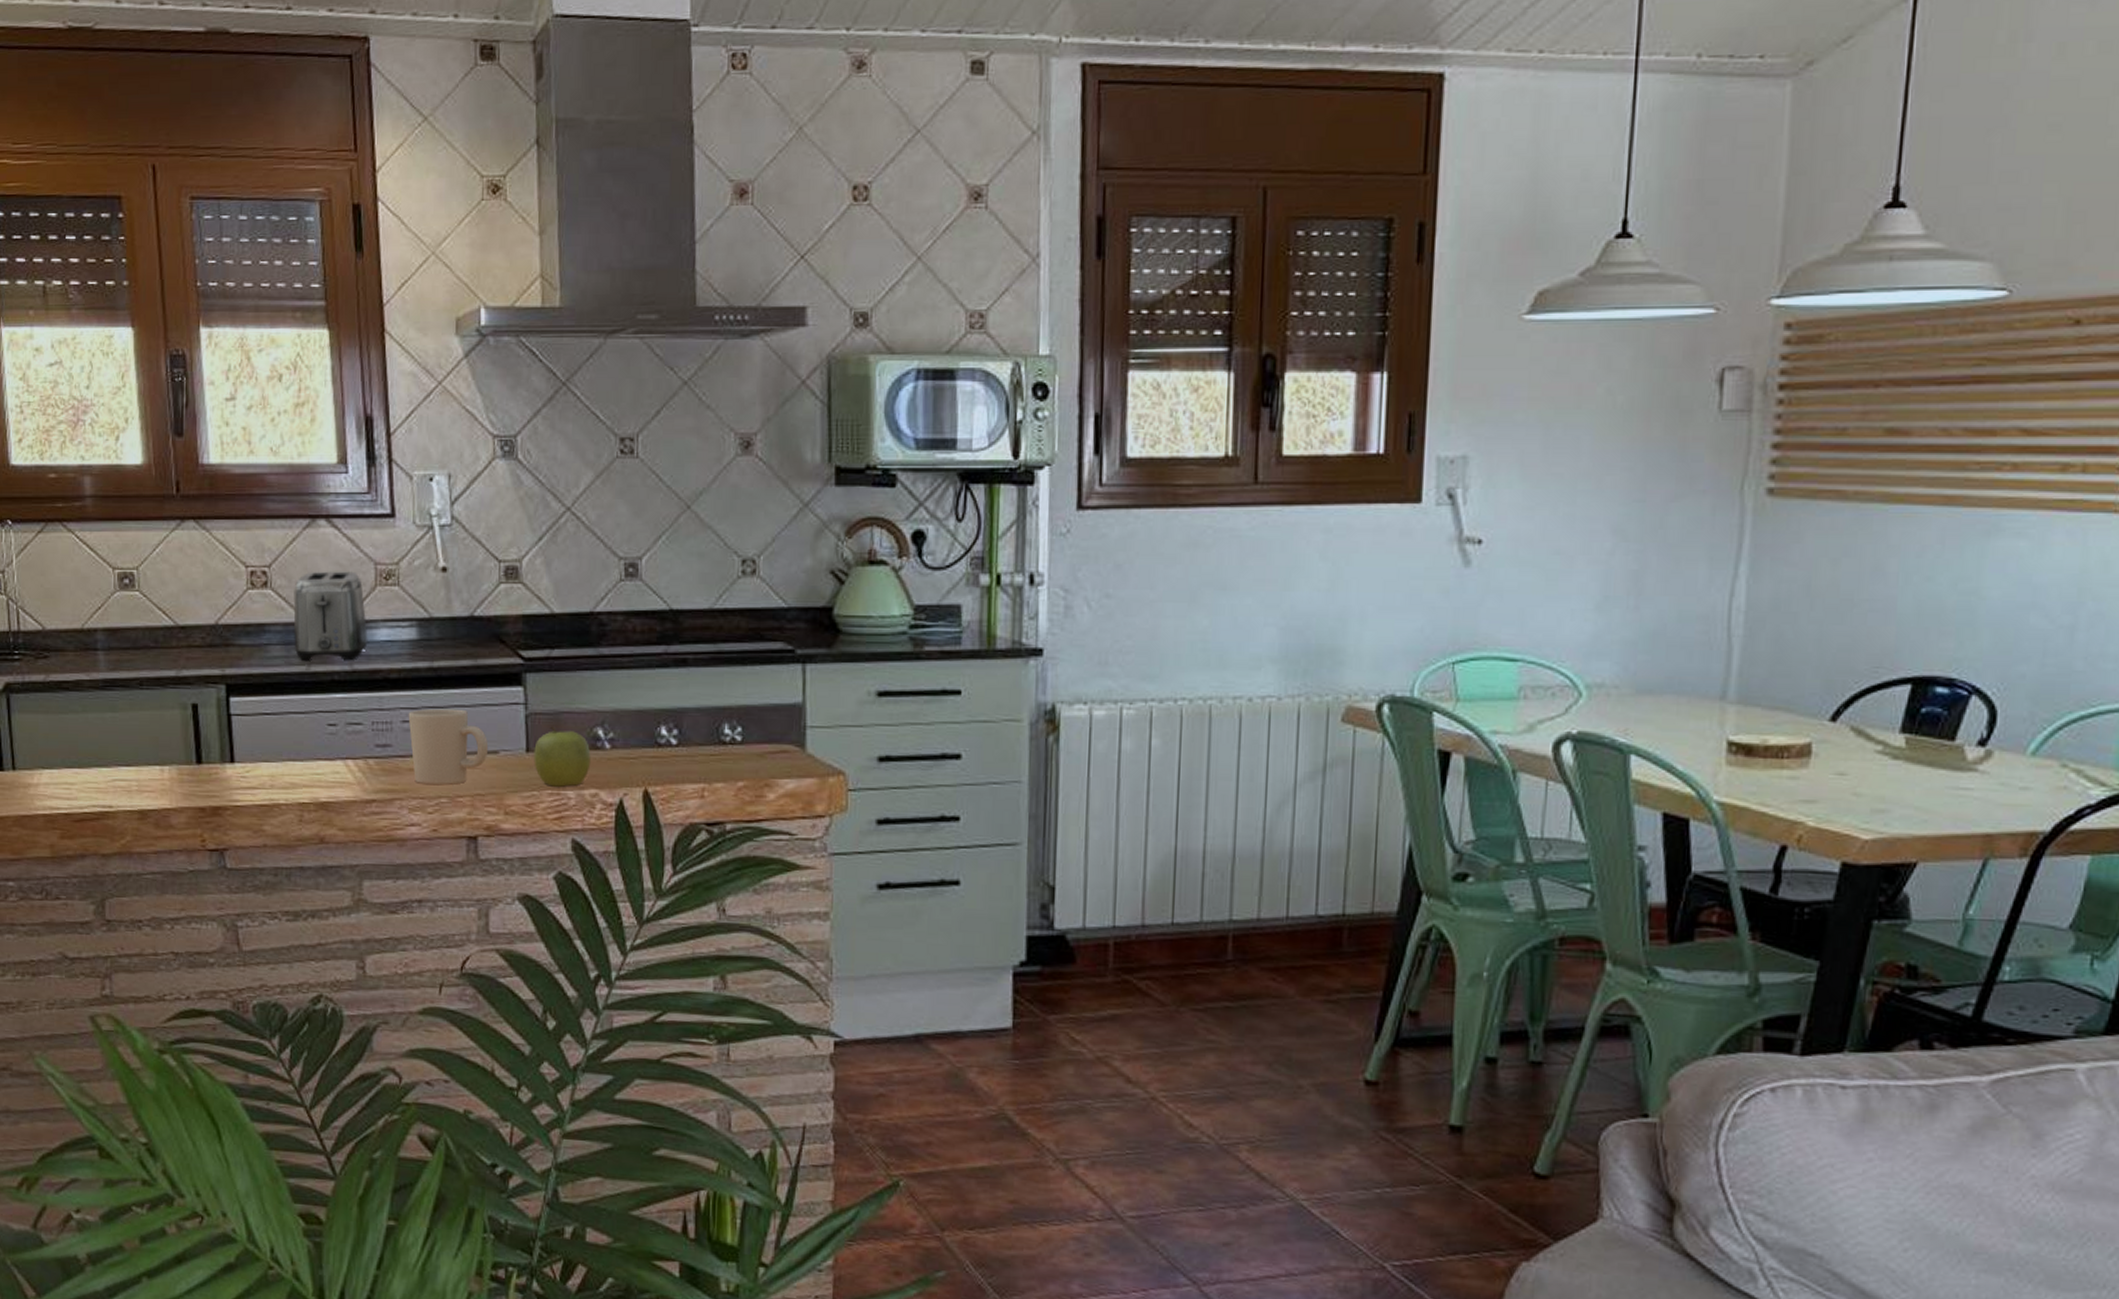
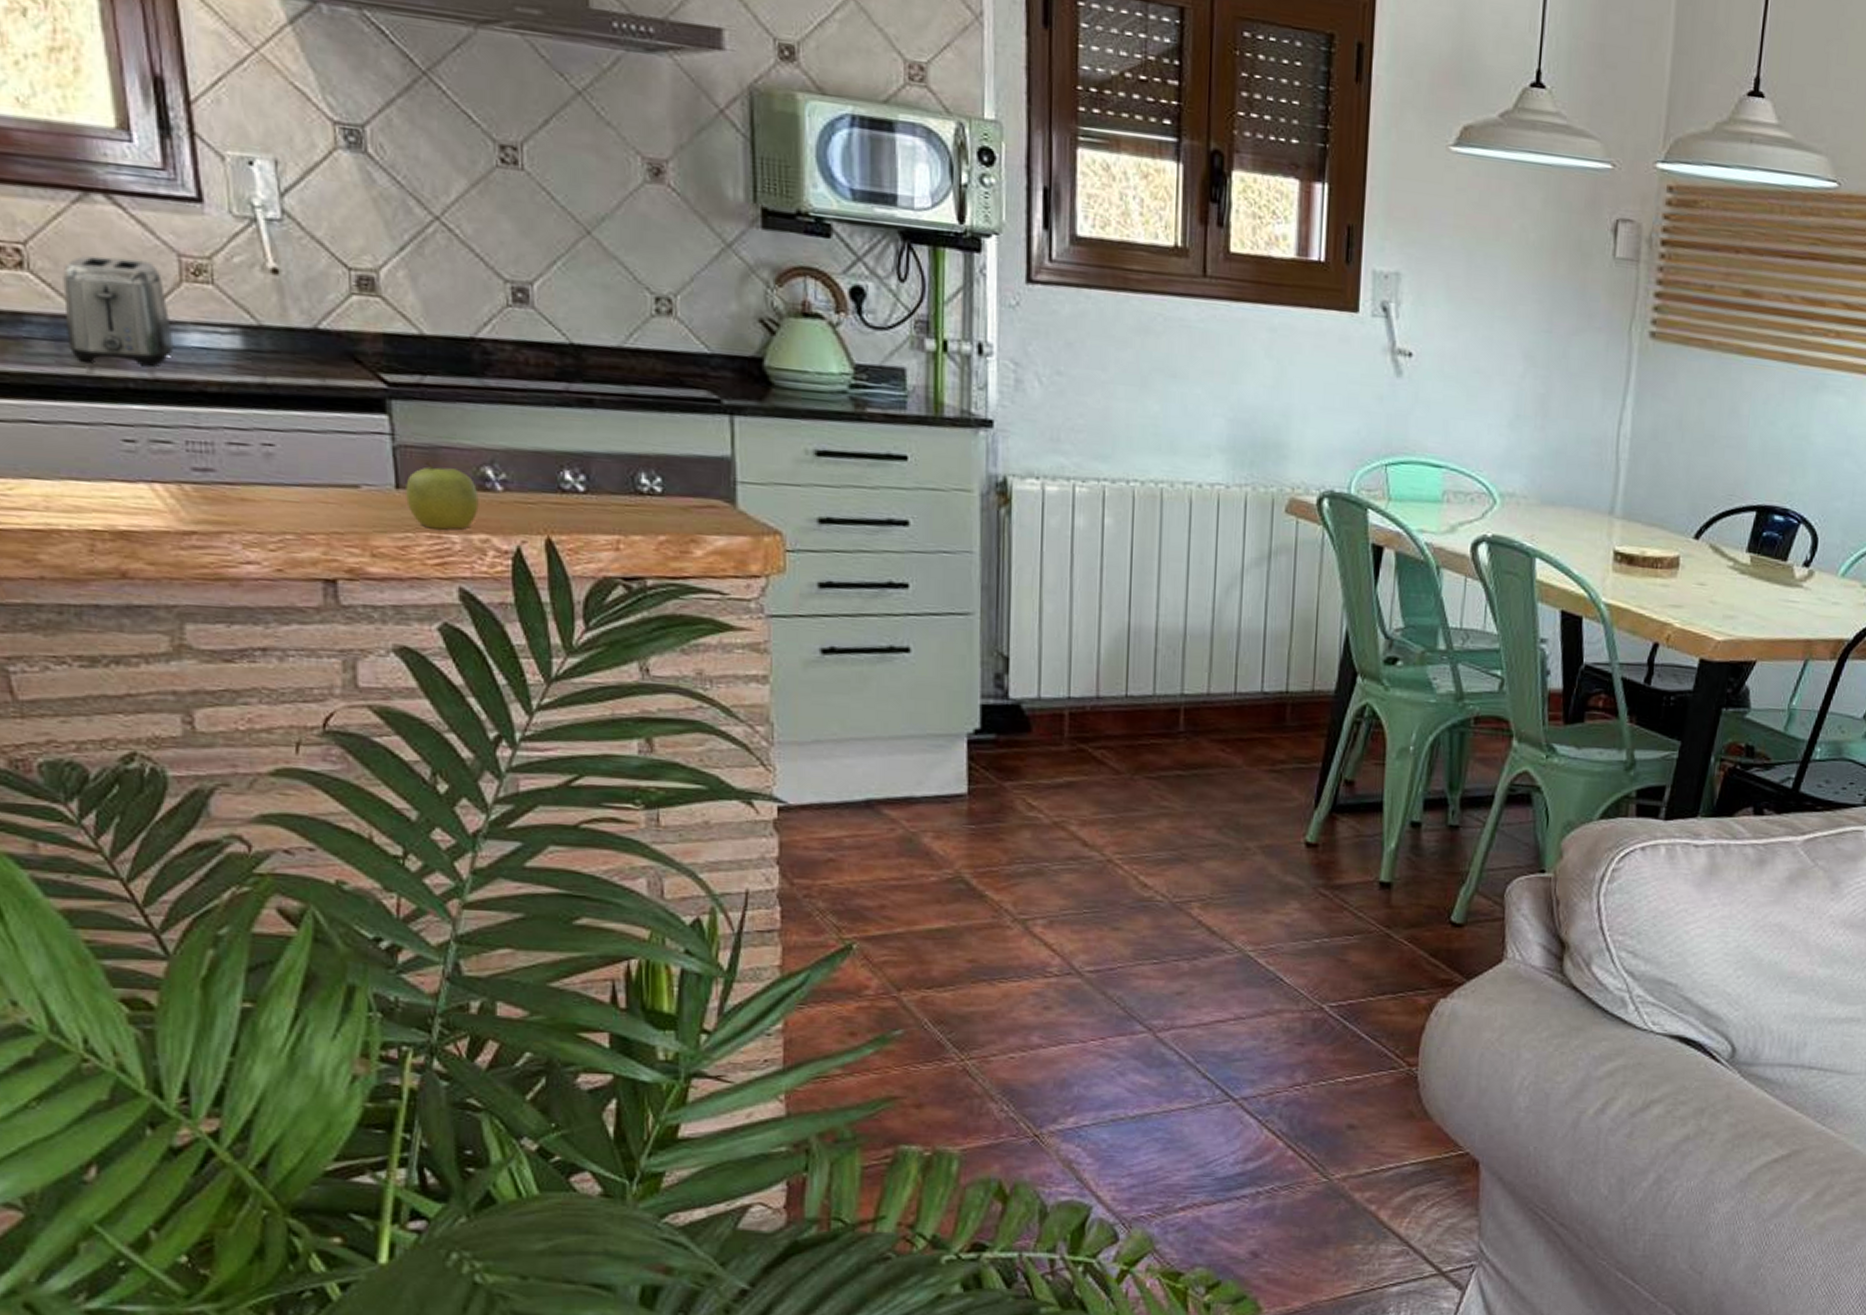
mug: present [408,708,489,786] -> none [235,431,346,521]

